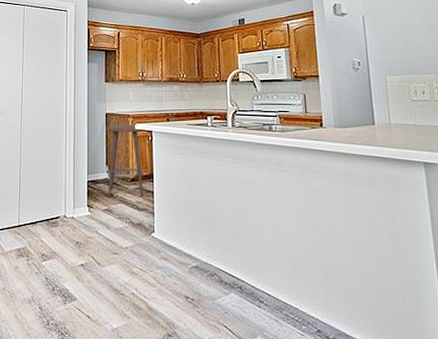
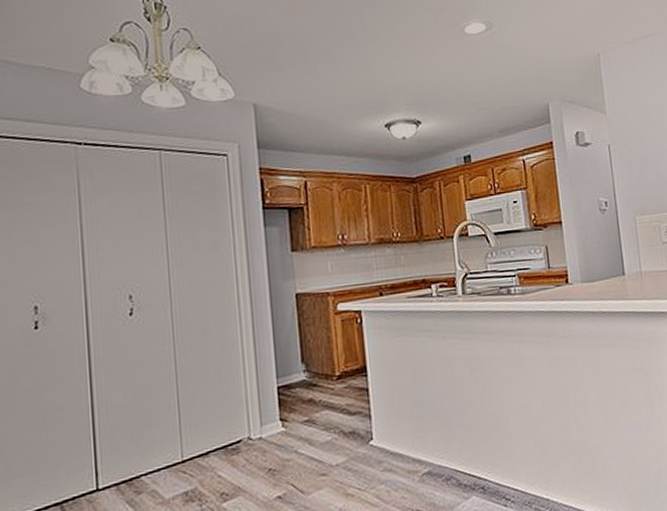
stool: present [107,125,144,198] -> none [299,304,355,404]

